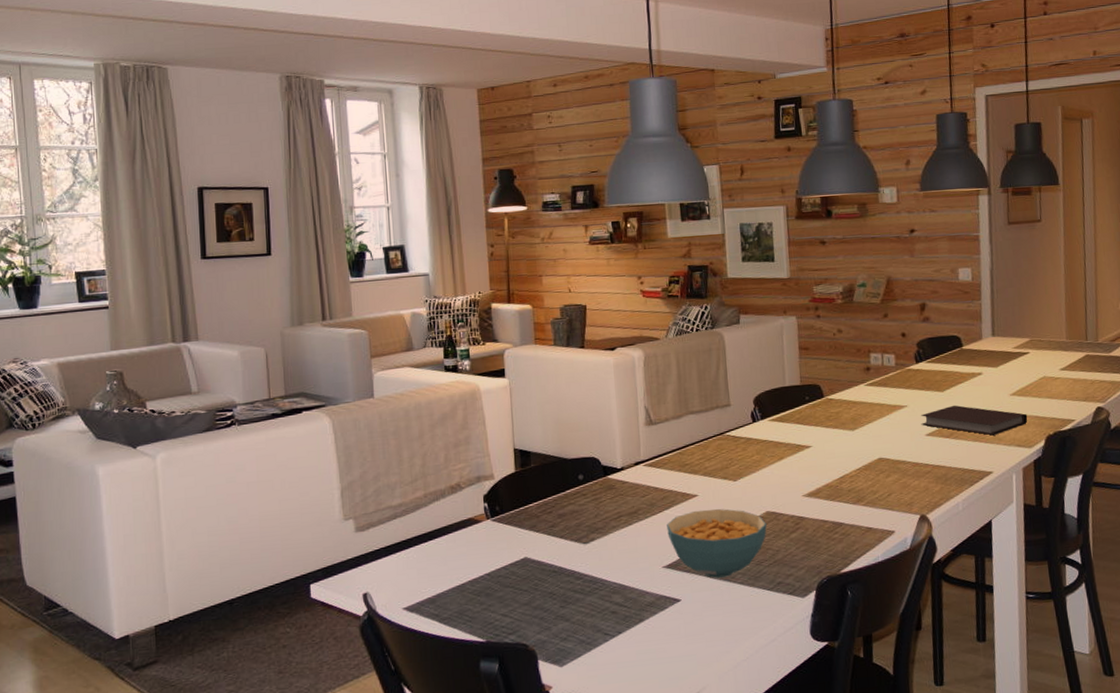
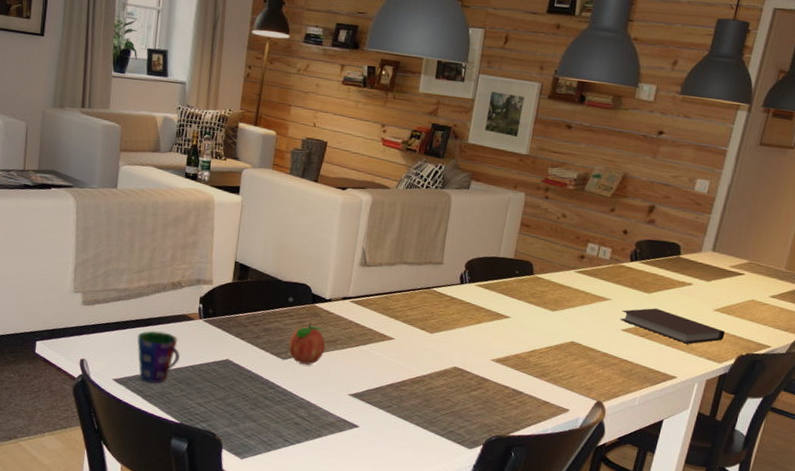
cup: none [422,542,474,604] -> present [137,331,181,383]
fruit: none [587,497,628,545] -> present [288,322,326,365]
cereal bowl: present [667,508,767,578] -> none [359,351,452,416]

